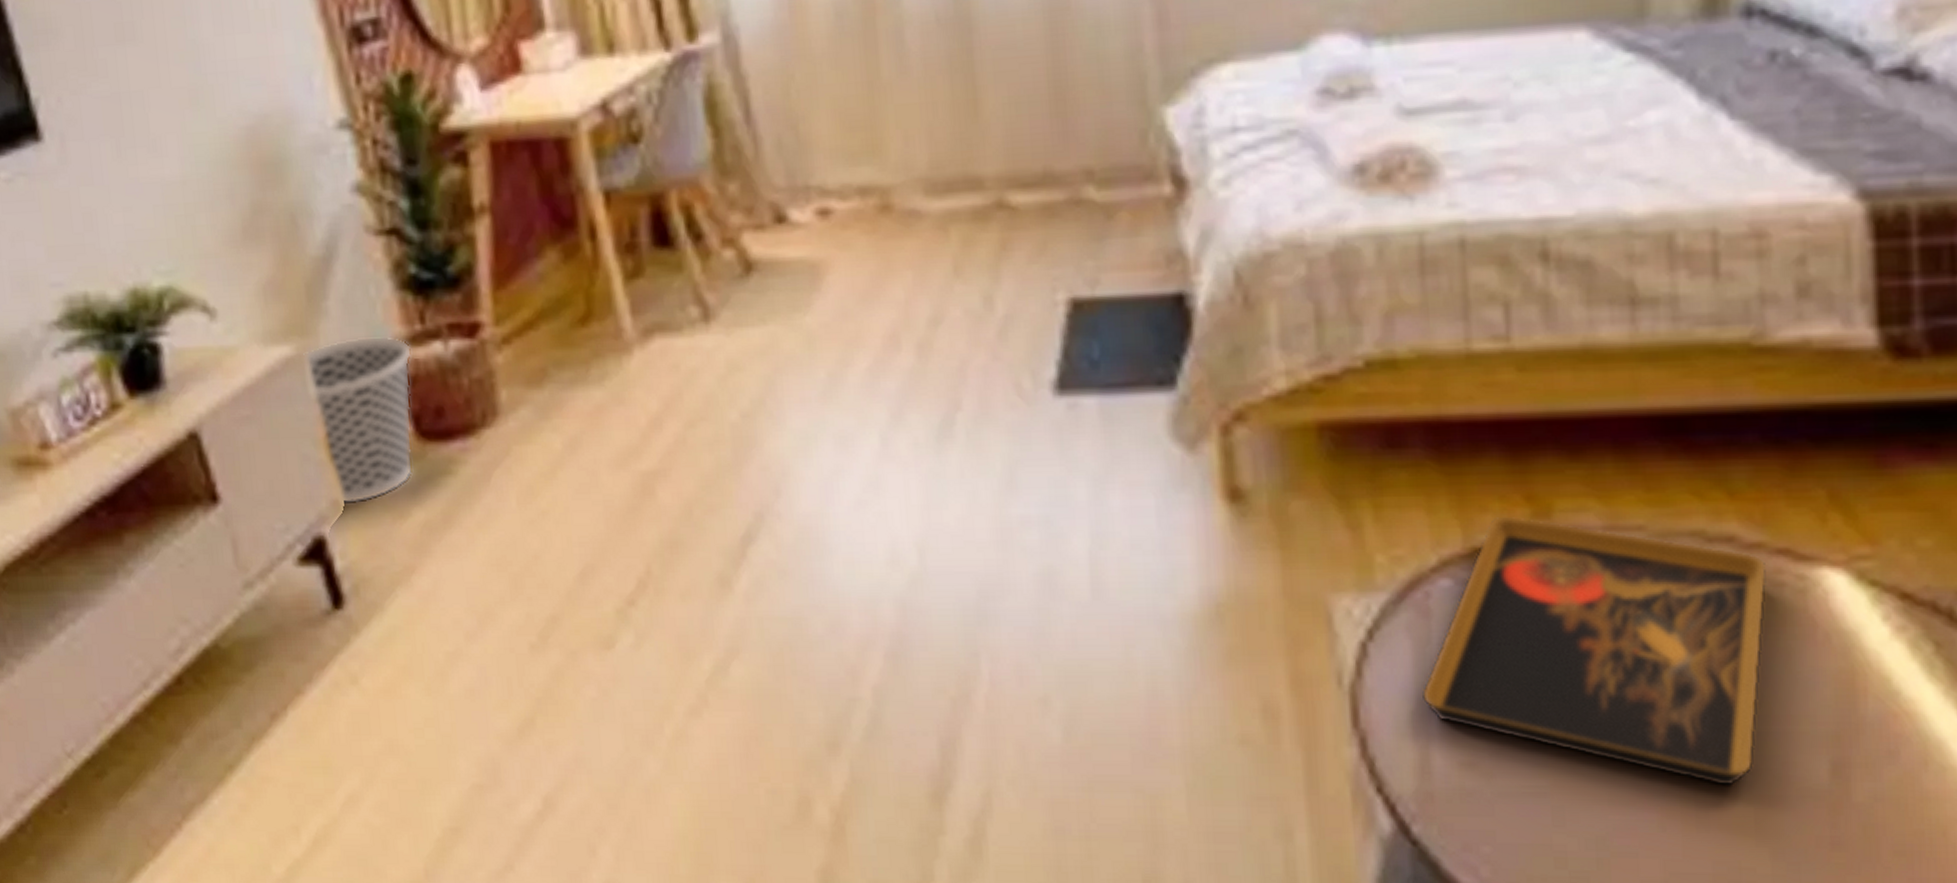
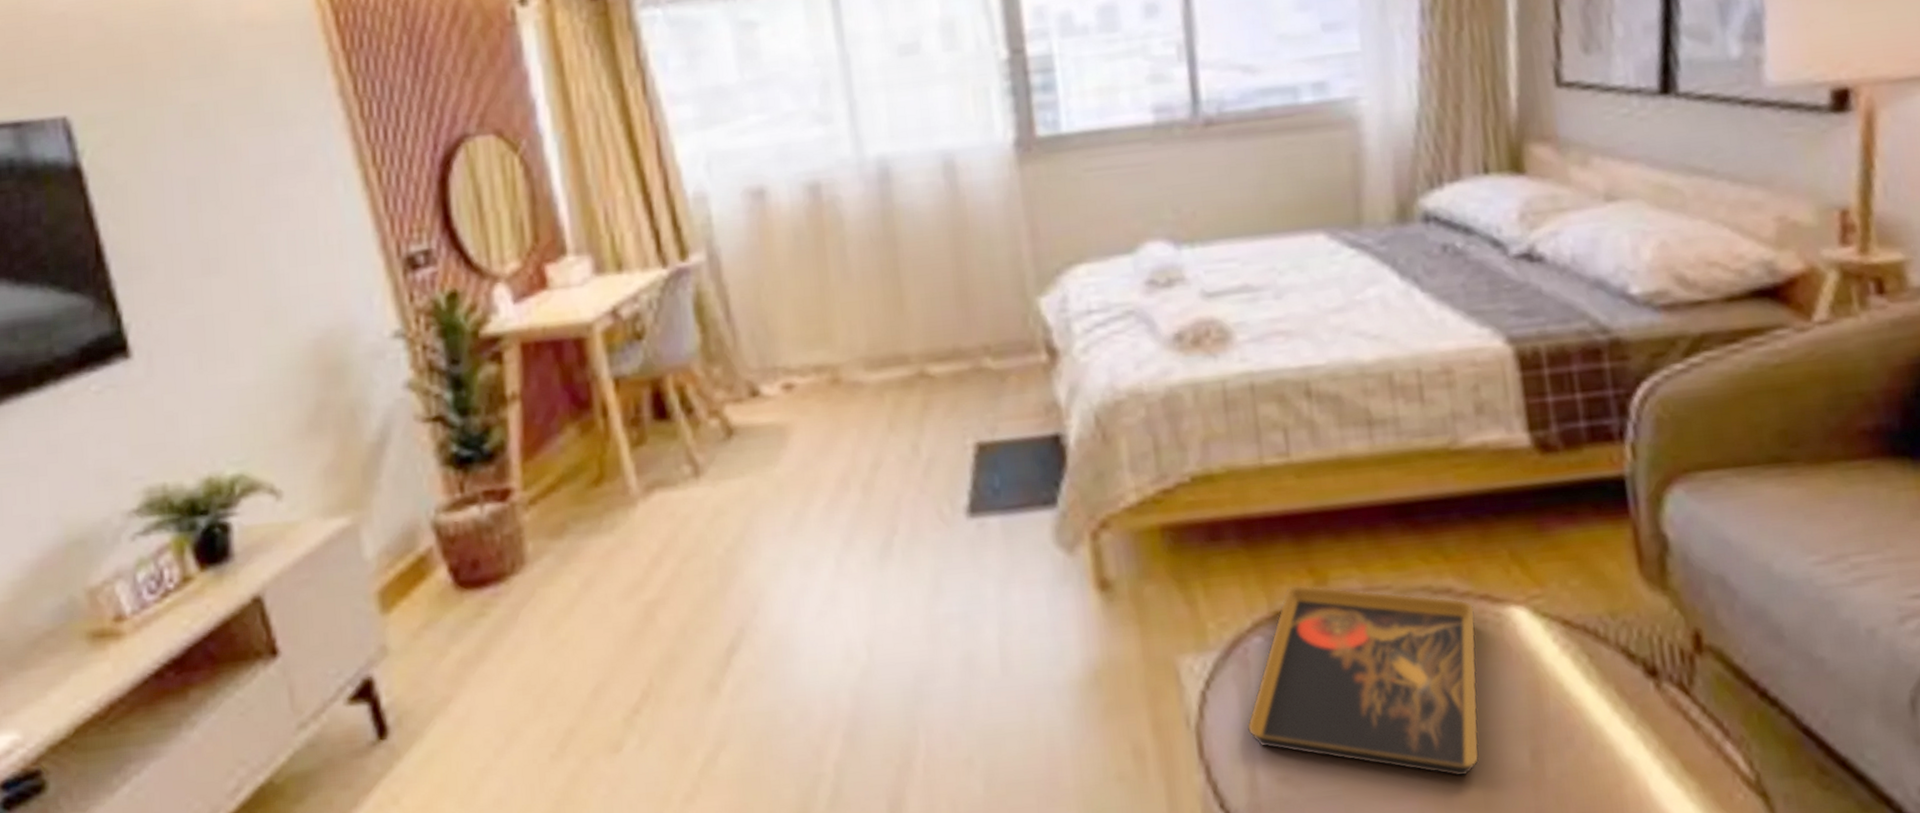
wastebasket: present [303,335,414,505] -> none [358,504,453,649]

